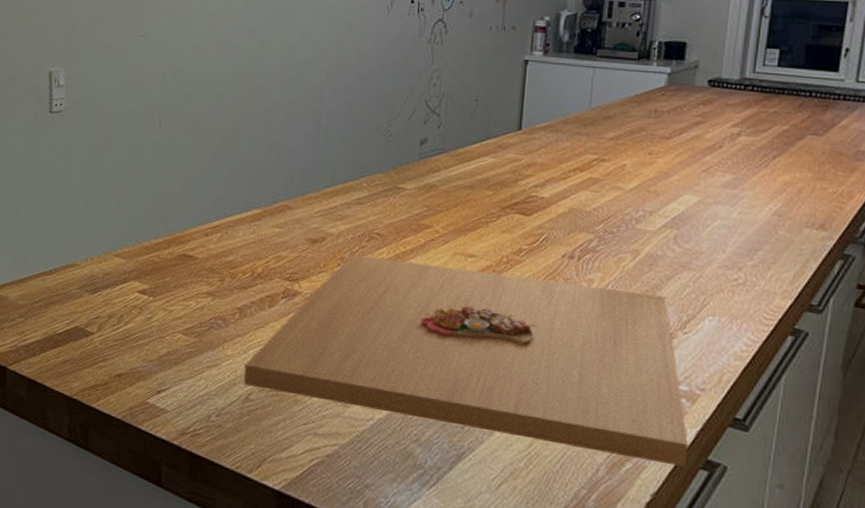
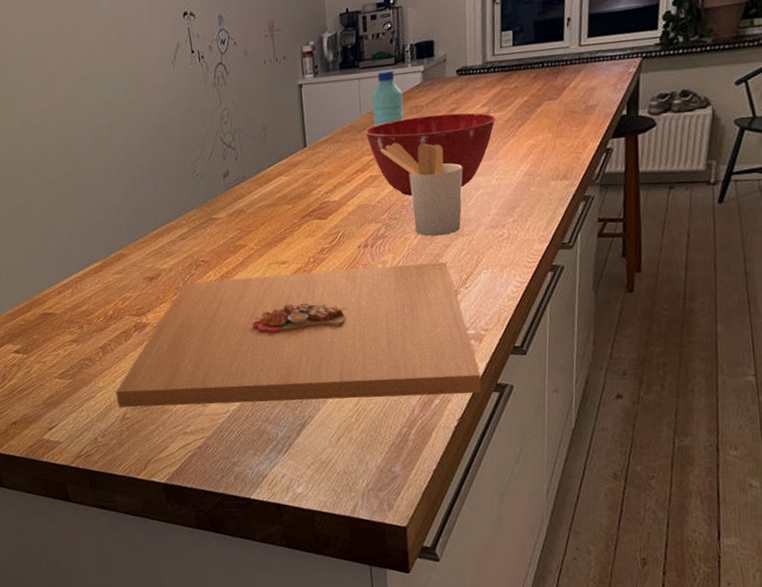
mixing bowl: none [590,121,749,213] -> present [364,112,497,197]
water bottle: none [601,64,642,171] -> present [372,70,404,168]
utensil holder: none [606,145,701,265] -> present [380,142,463,237]

